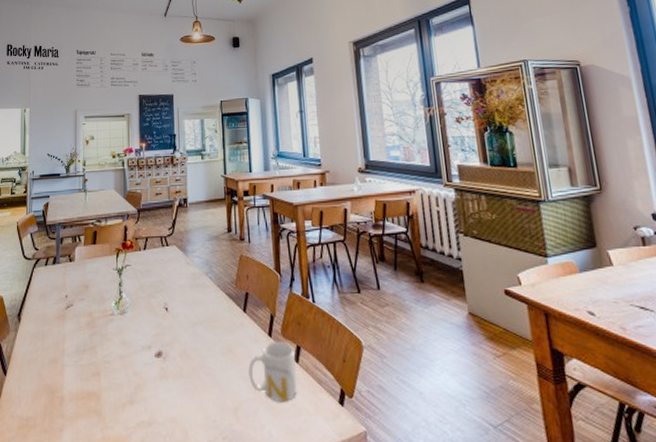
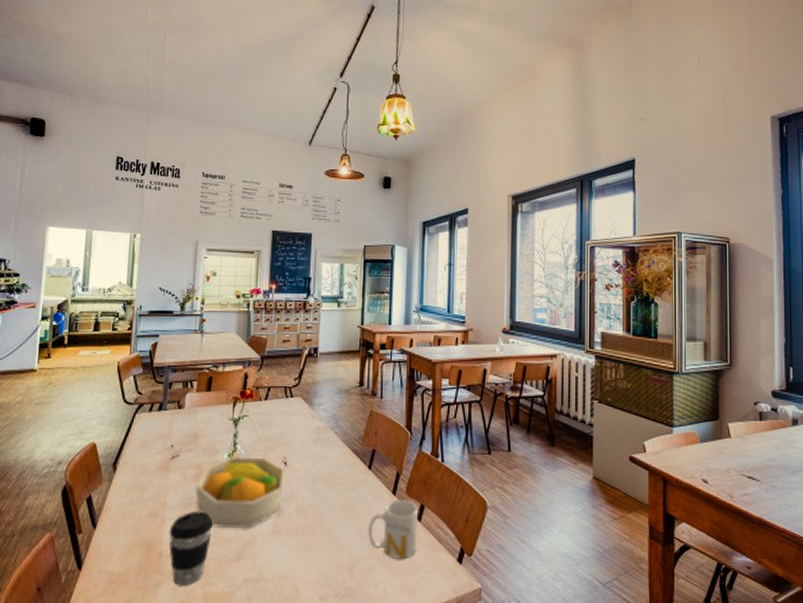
coffee cup: none [68,357,107,430] -> present [169,511,214,586]
fruit bowl: none [89,304,168,374] -> present [195,457,286,529]

